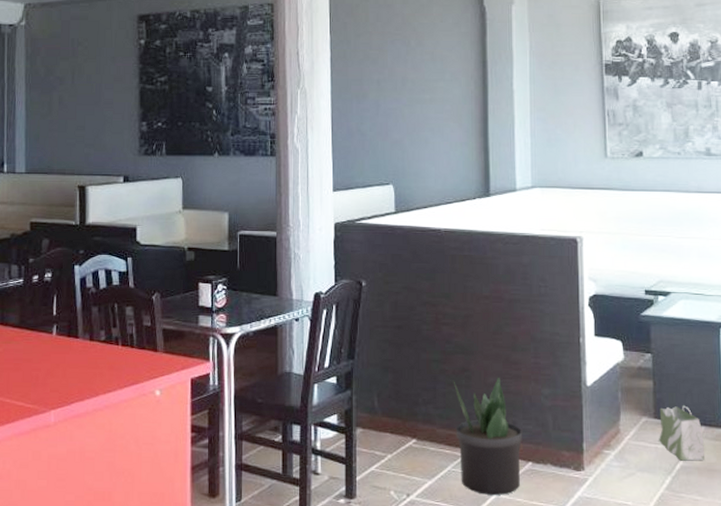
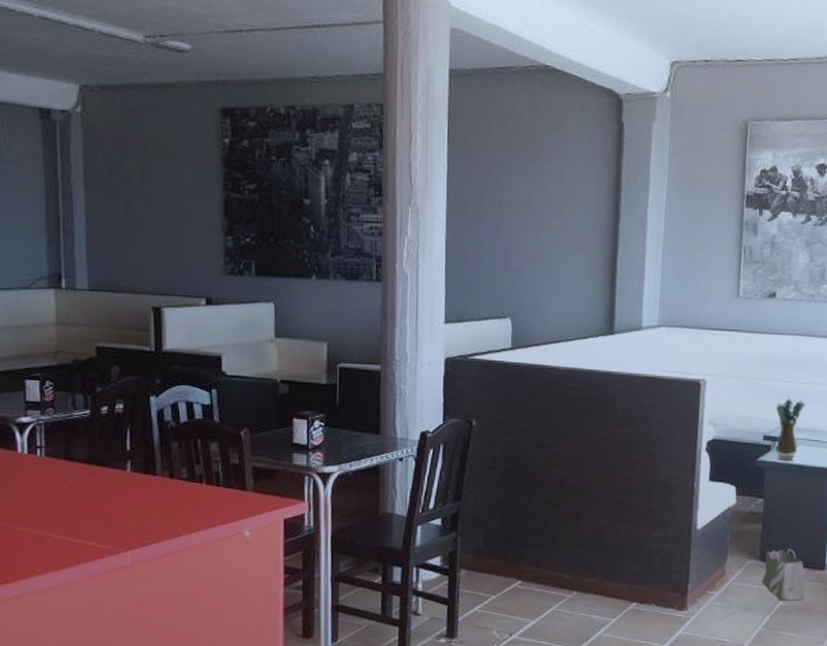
planter: present [453,377,523,495] -> none [562,520,630,634]
vase: none [655,250,683,316] -> present [775,396,805,462]

